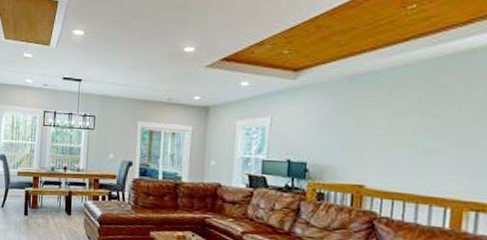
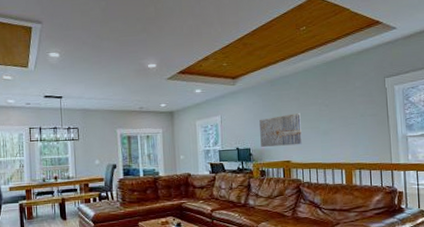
wall art: none [322,122,390,166] -> present [259,112,302,147]

